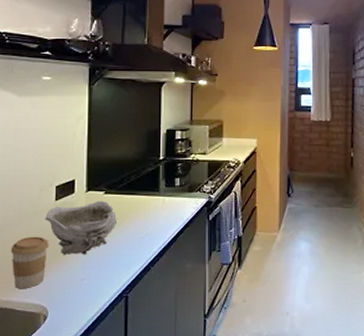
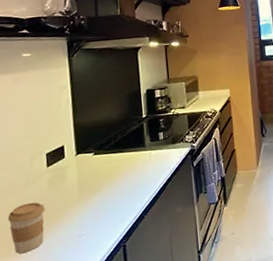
bowl: present [45,201,118,256] -> none [38,161,109,217]

